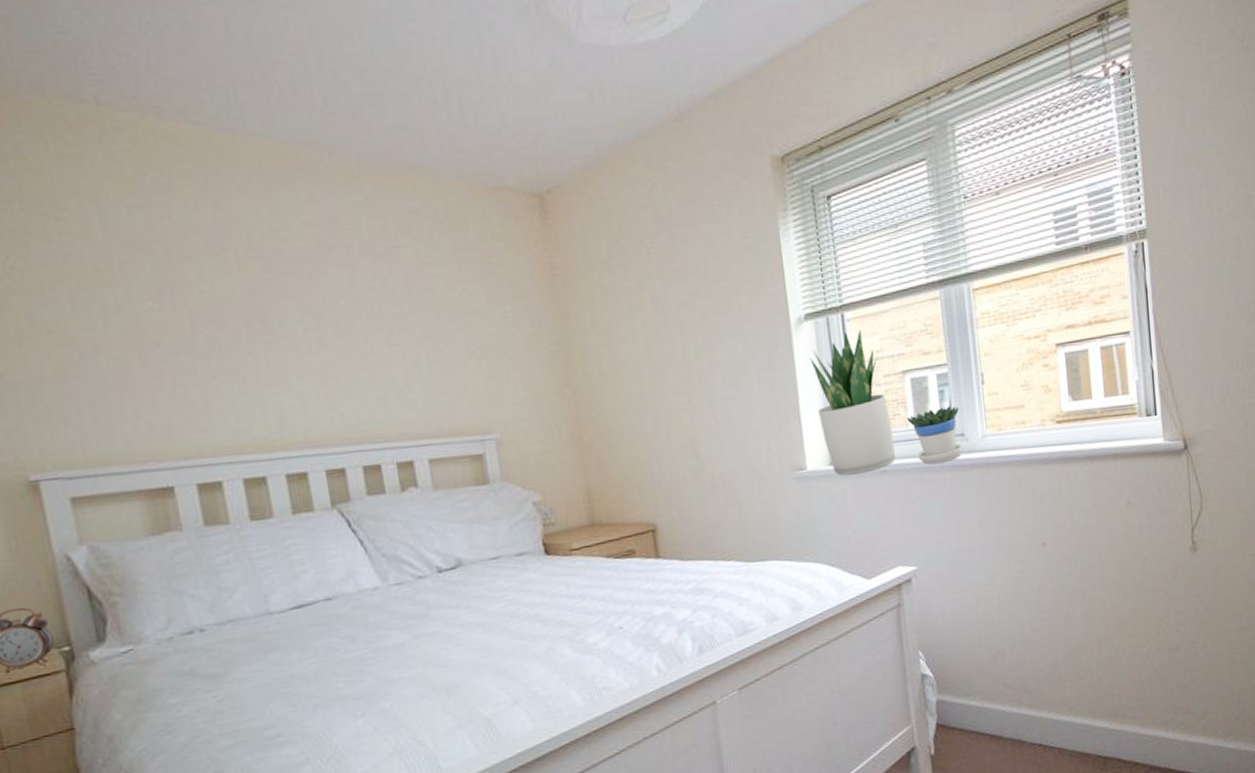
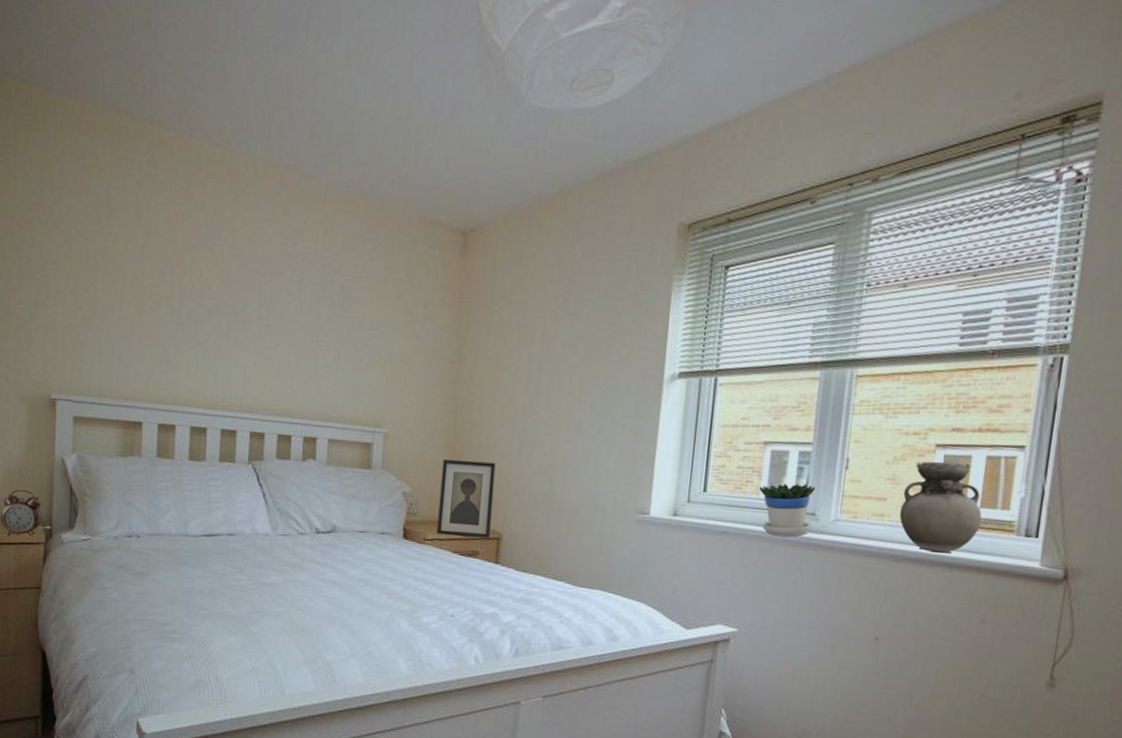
picture frame: none [571,447,643,542] -> present [437,459,496,538]
planter: present [810,330,895,476] -> none [672,395,743,531]
vase: none [1037,357,1108,450] -> present [899,461,982,554]

